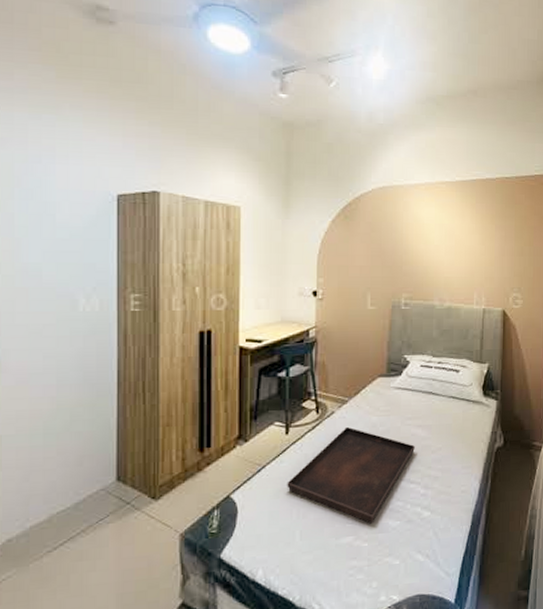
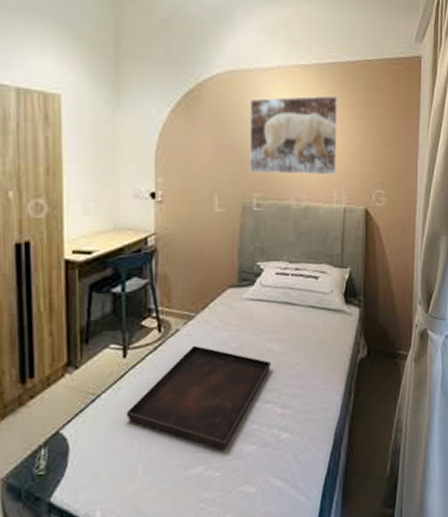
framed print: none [399,208,479,279] -> present [249,95,339,175]

